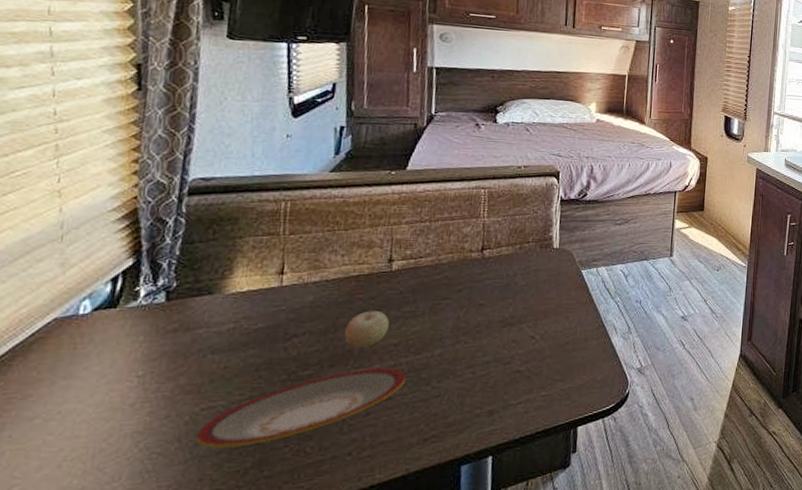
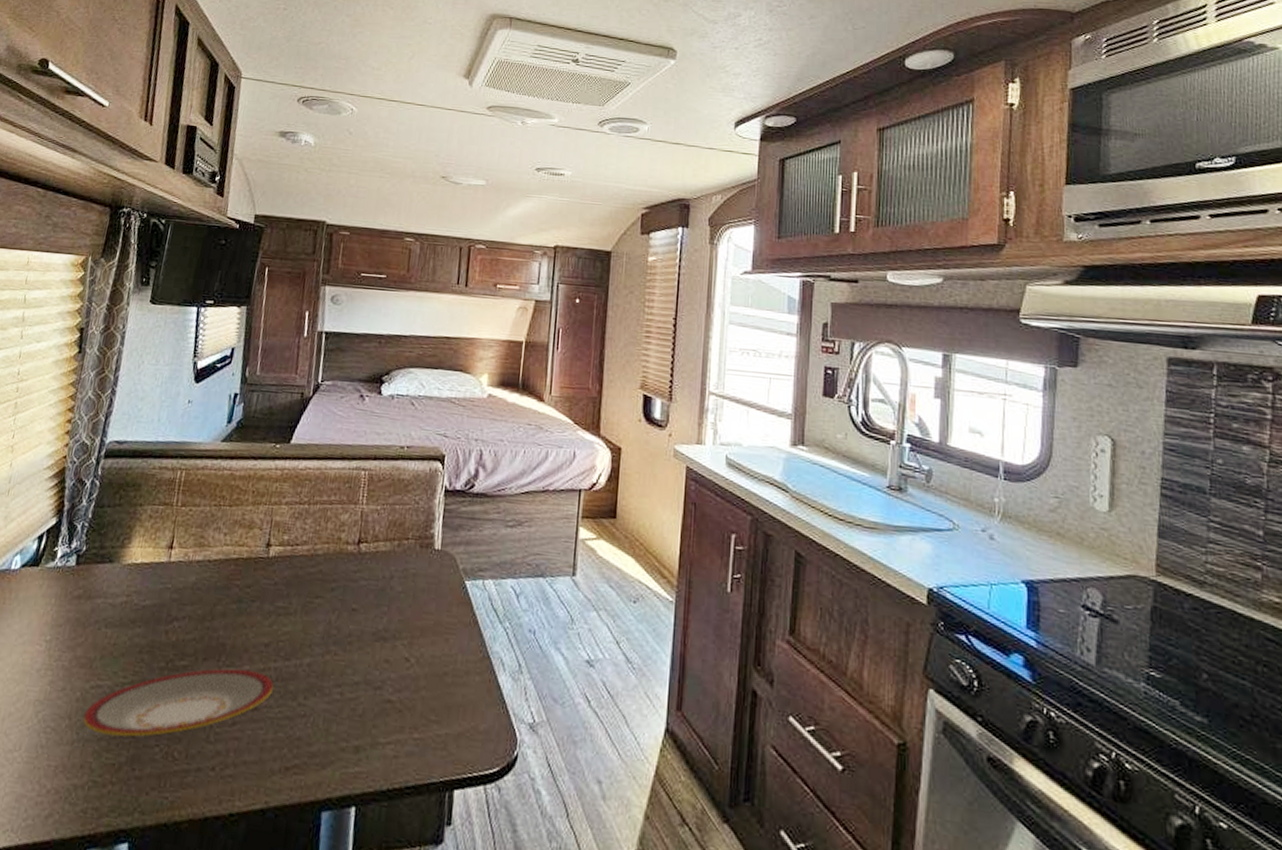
fruit: present [344,309,389,348] -> none [219,599,262,643]

